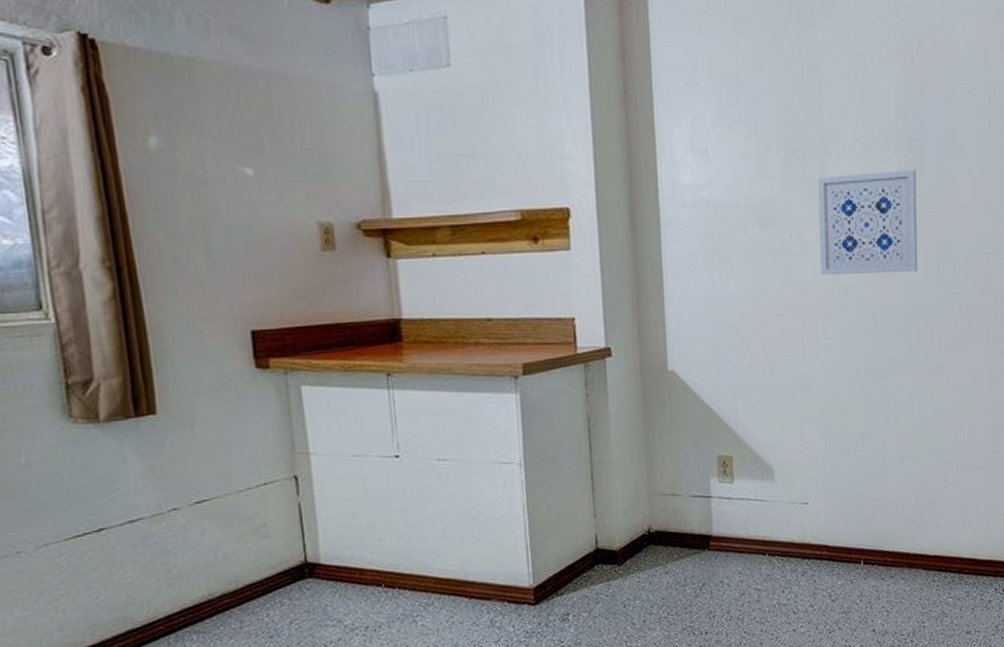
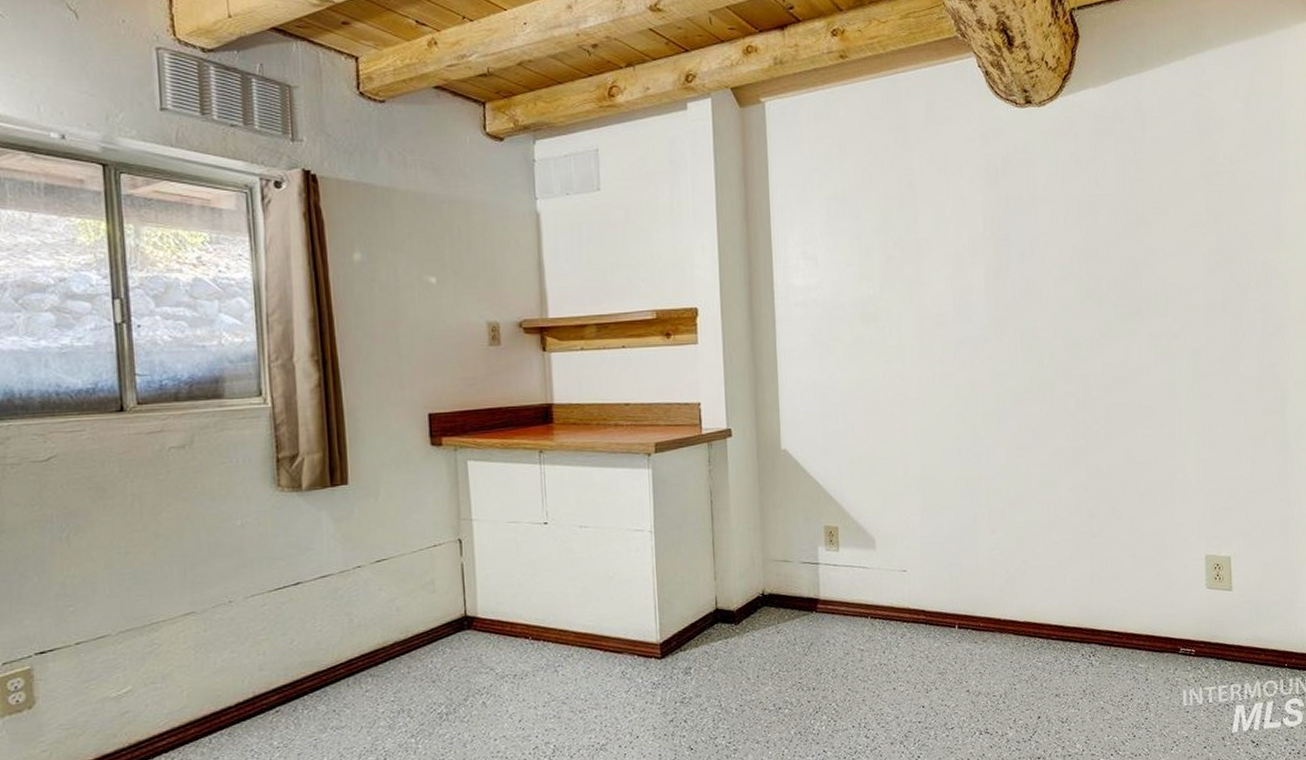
wall art: present [817,169,918,275] -> none [913,271,1005,365]

